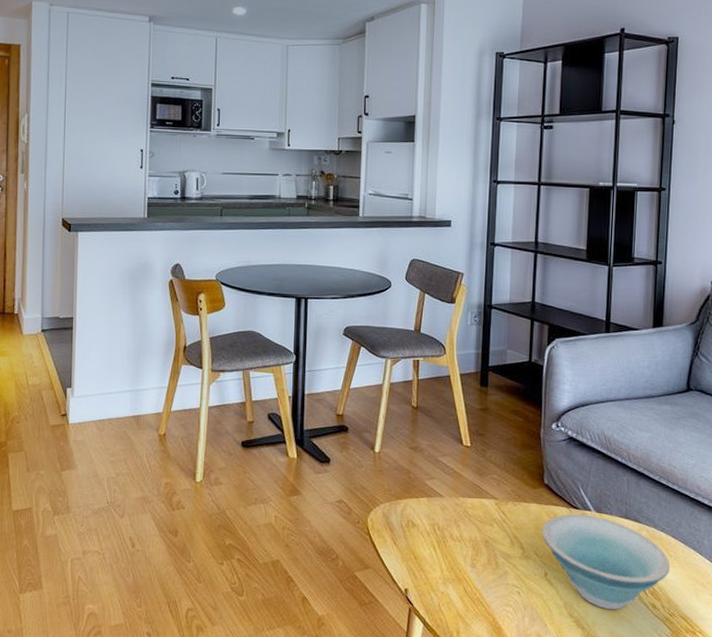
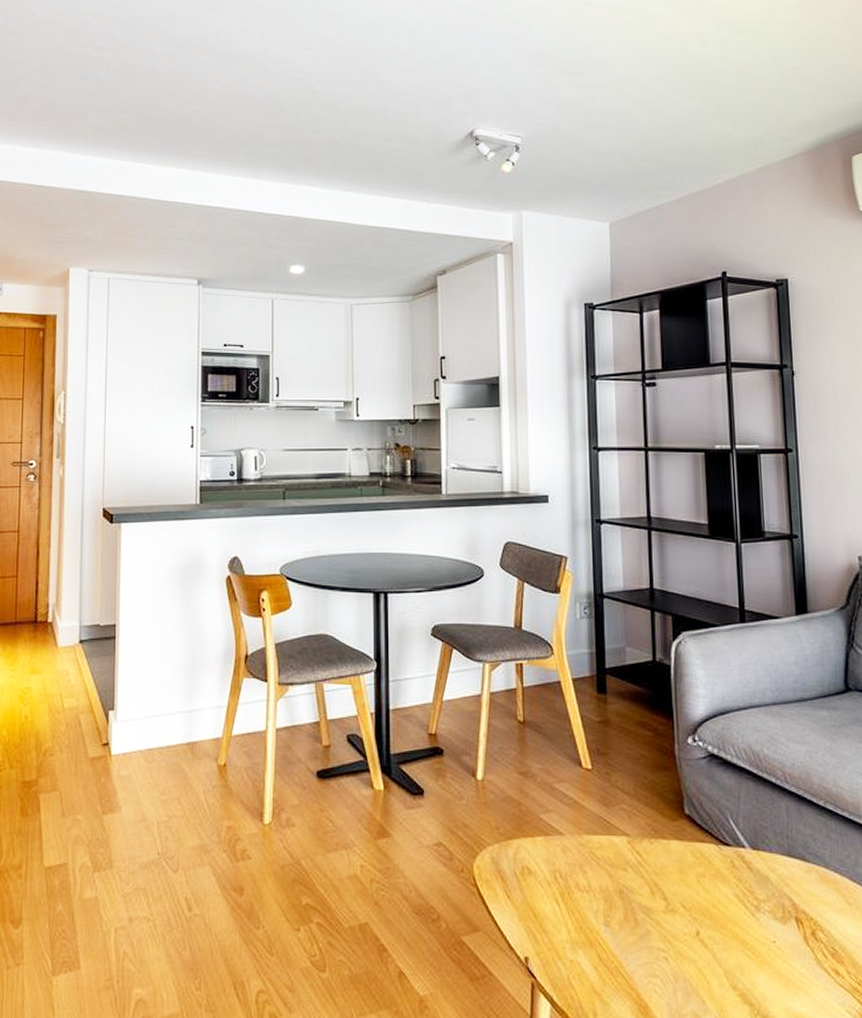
bowl: present [542,513,670,610] -> none [687,852,851,979]

